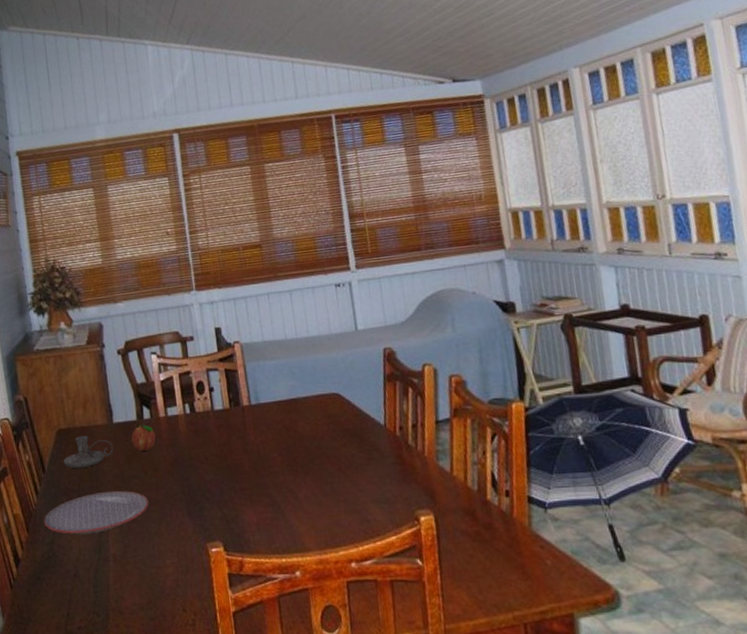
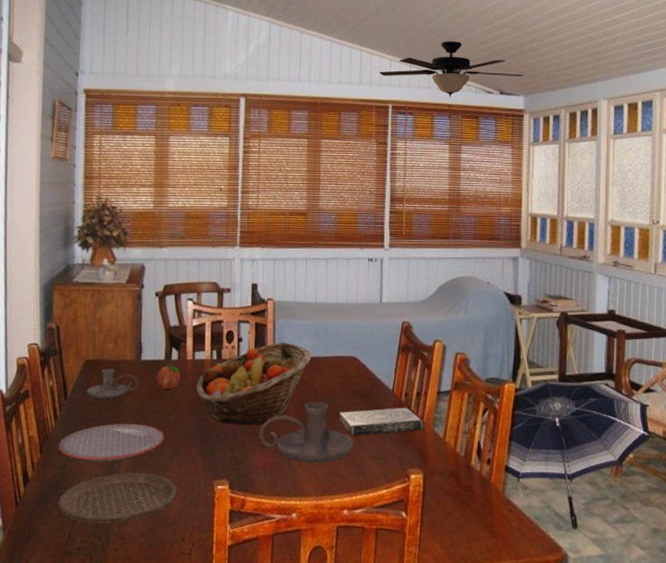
plate: none [51,542,171,600] -> present [57,473,177,524]
fruit basket: none [173,386,290,481] -> present [196,342,312,425]
candle holder: none [246,446,351,515] -> present [258,401,354,464]
ceiling fan: none [315,33,477,119] -> present [379,41,524,119]
book: none [330,442,427,480] -> present [339,407,424,436]

